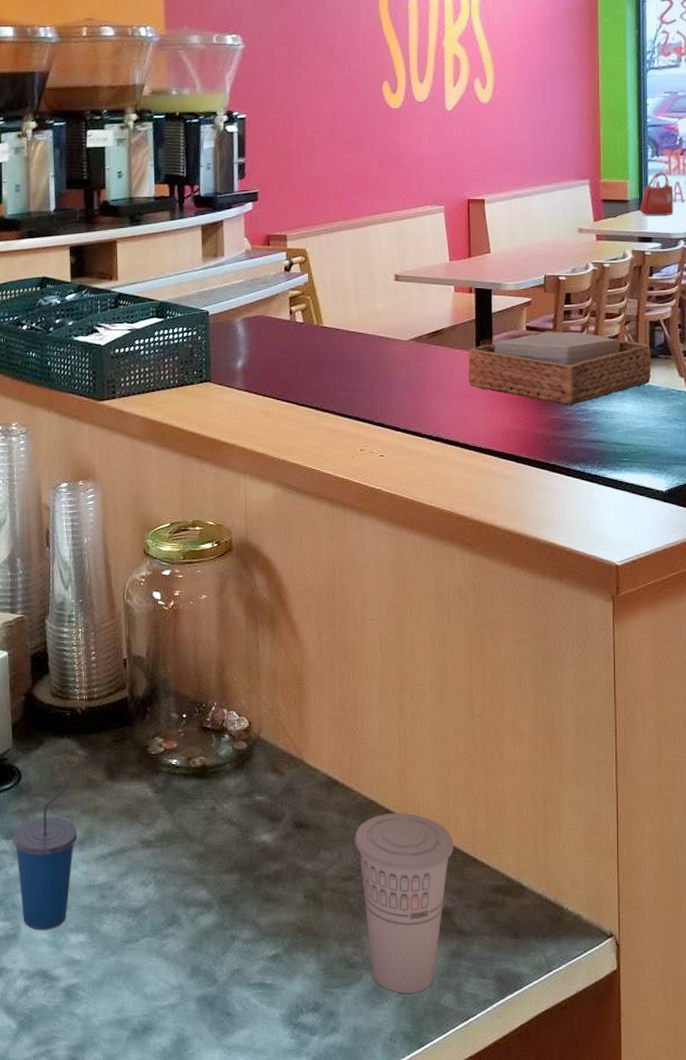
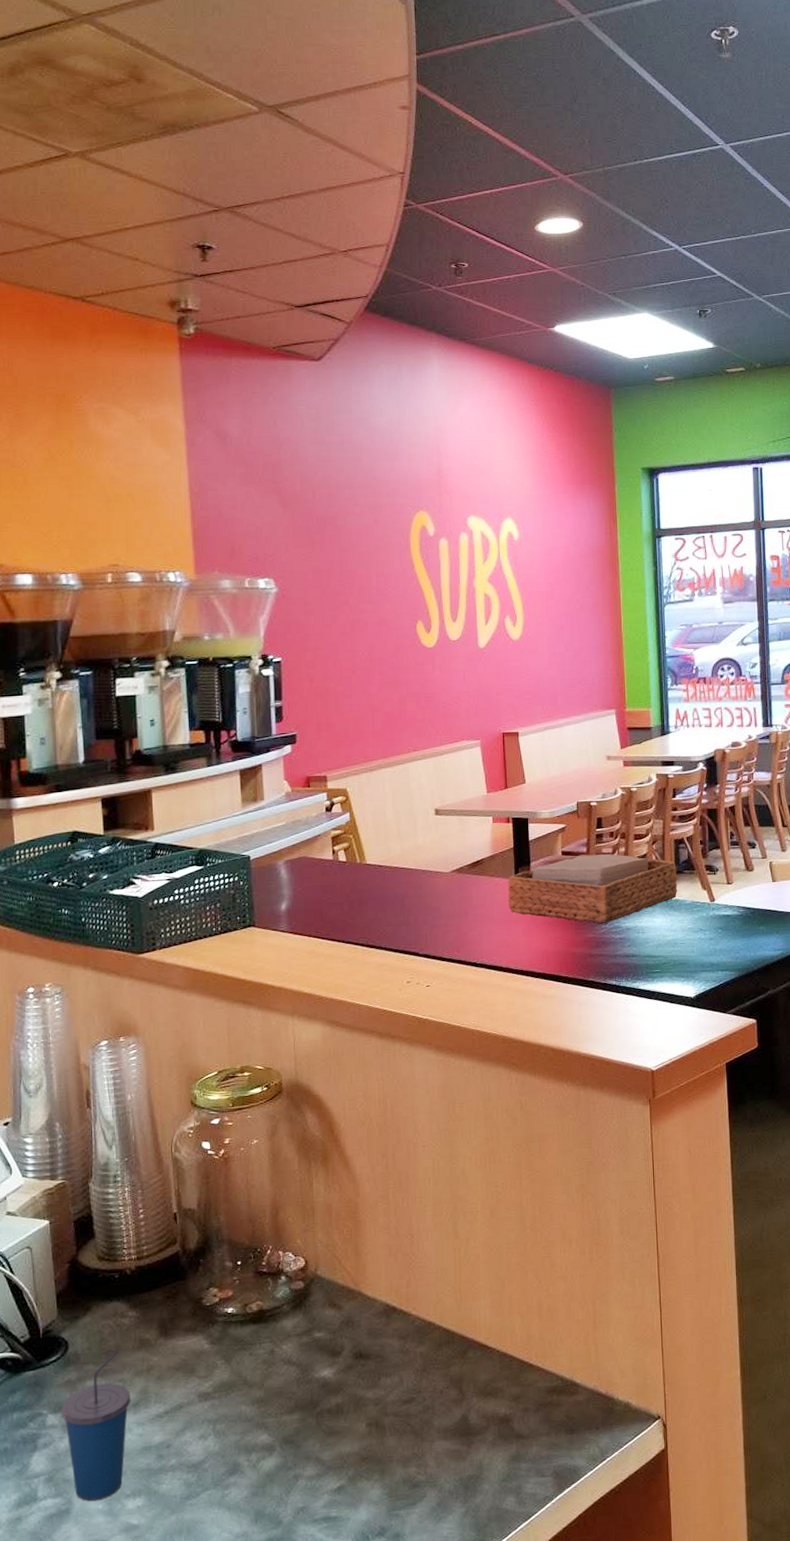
cup: present [355,812,454,994] -> none [414,1329,510,1504]
handbag: present [639,172,674,216] -> none [661,700,693,742]

